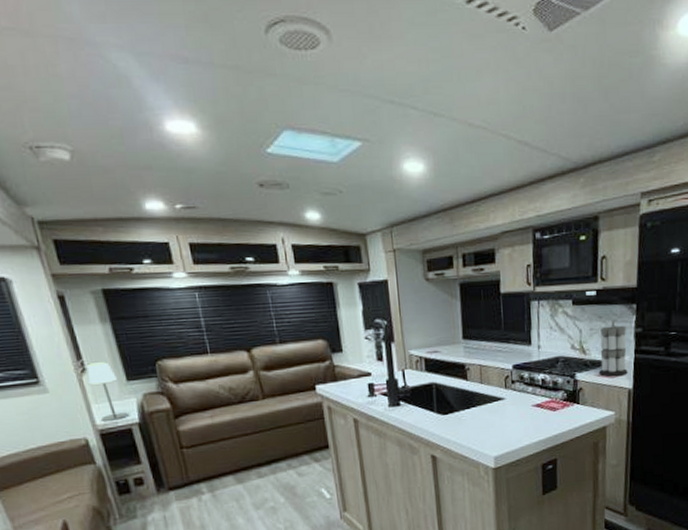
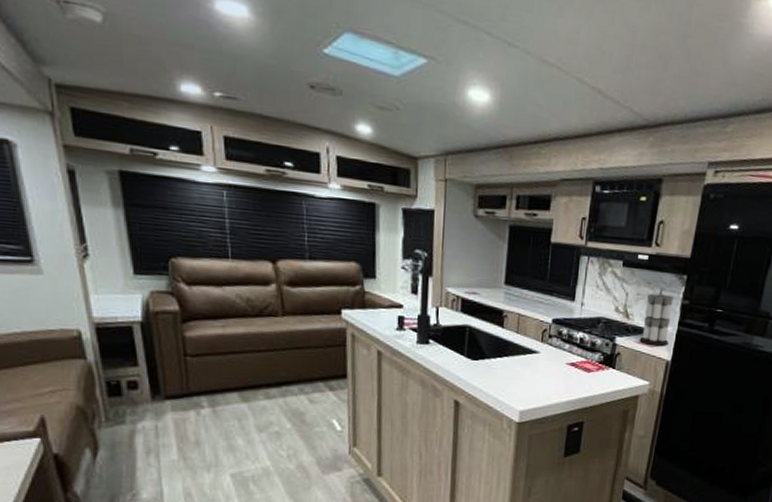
table lamp: present [87,361,129,422] -> none [90,248,131,316]

